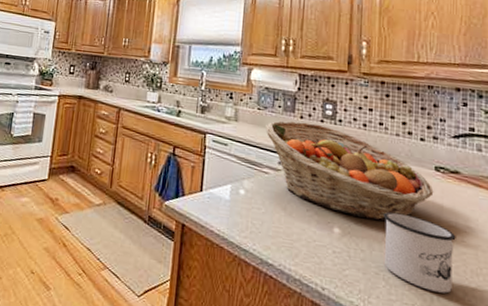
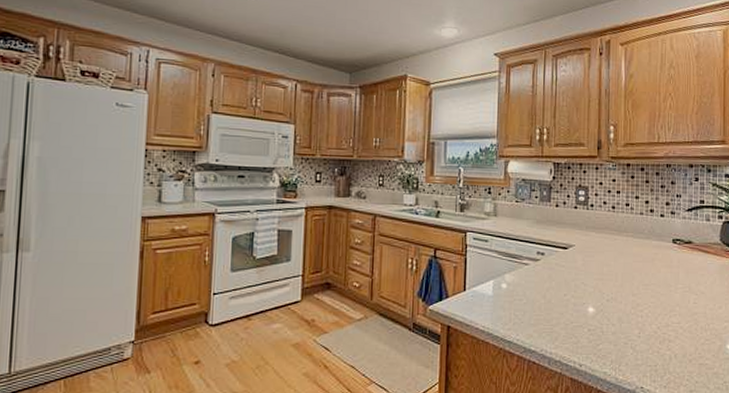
fruit basket: present [265,120,434,222] -> none [524,210,672,296]
mug: present [384,211,456,293] -> none [631,285,689,351]

